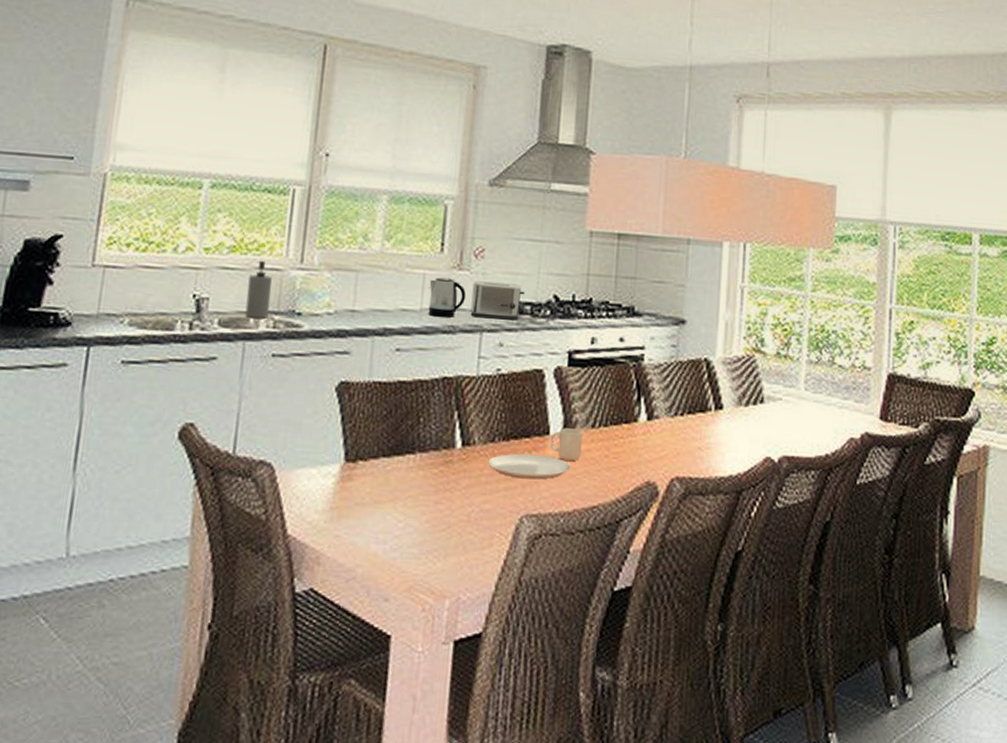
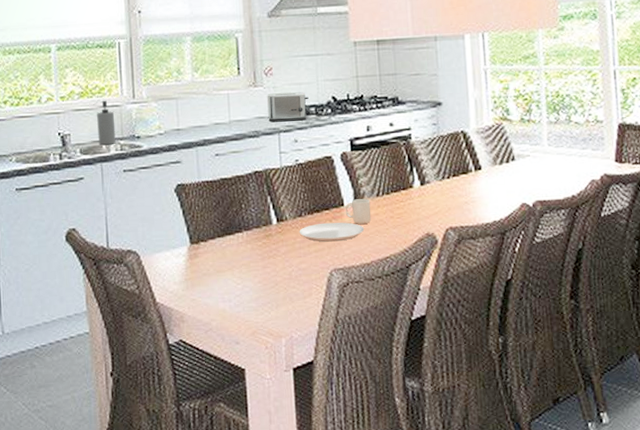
kettle: present [428,277,466,317] -> none [233,94,263,126]

